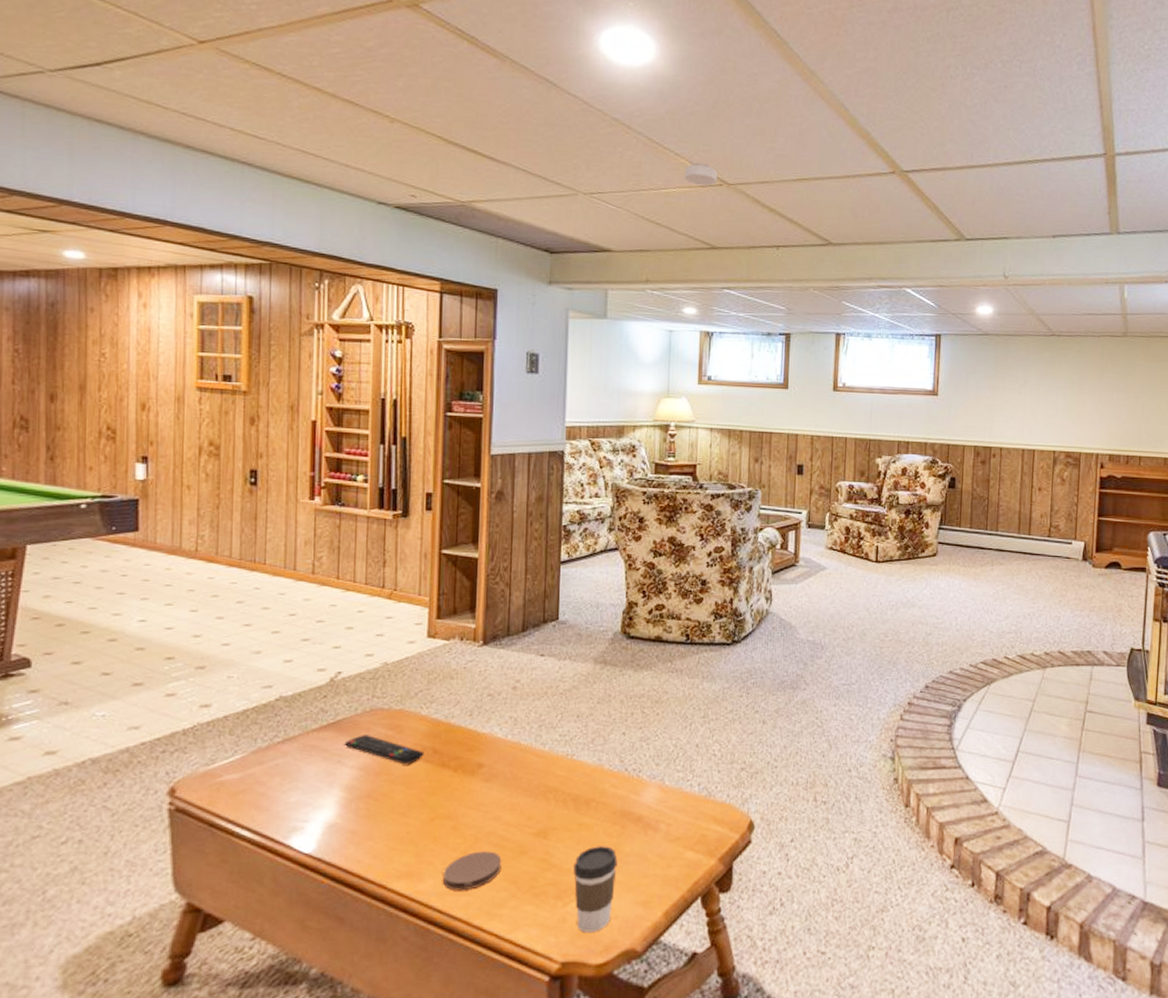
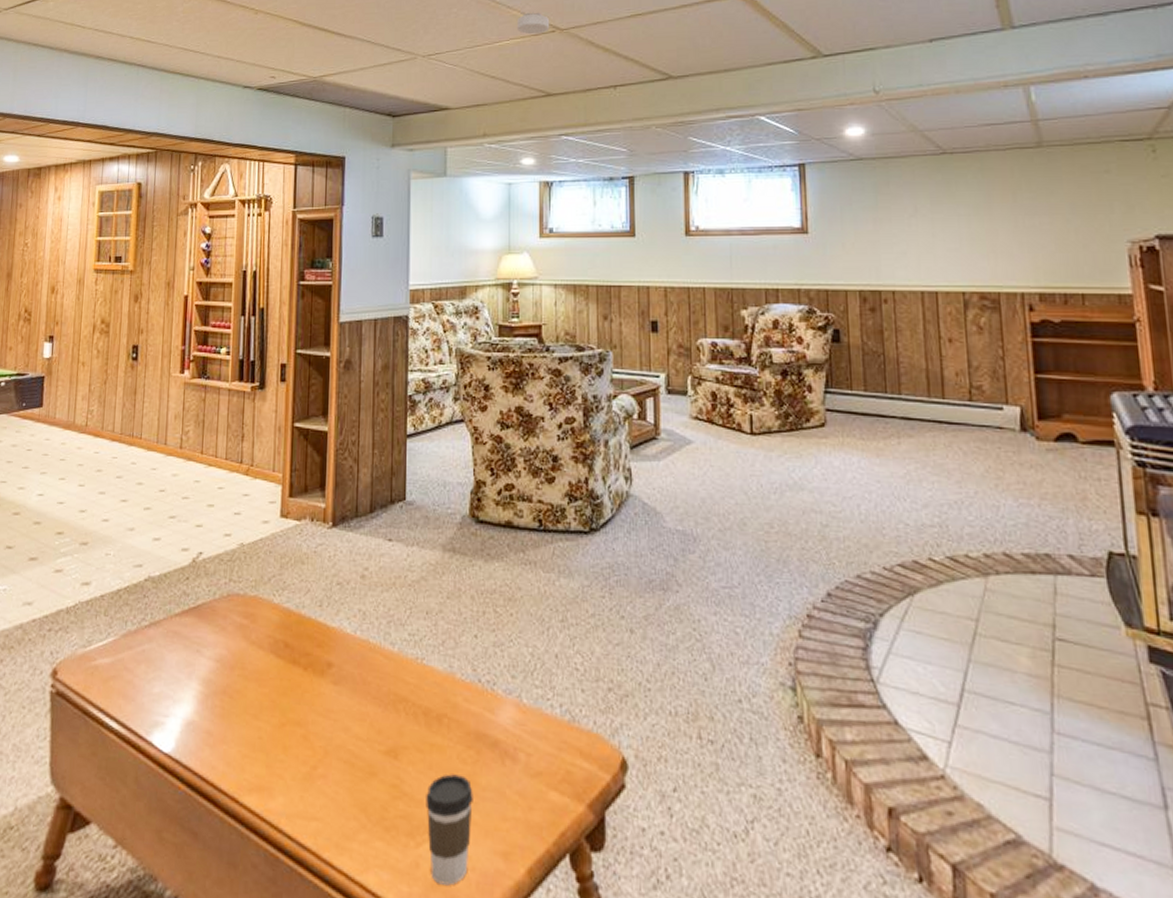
remote control: present [344,735,424,765] -> none [203,622,276,659]
coaster: present [442,851,502,891] -> none [292,767,351,815]

